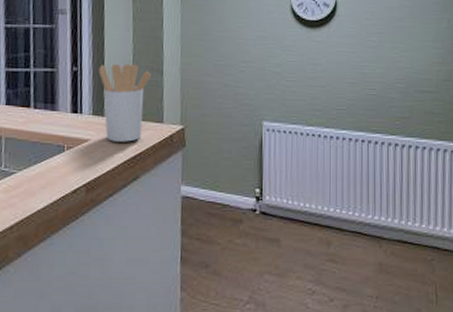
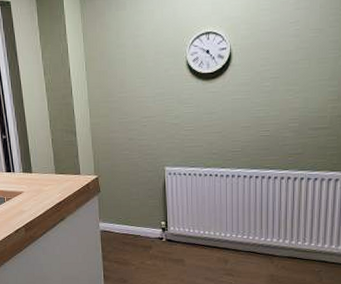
utensil holder: present [98,63,152,142] -> none [23,128,67,192]

